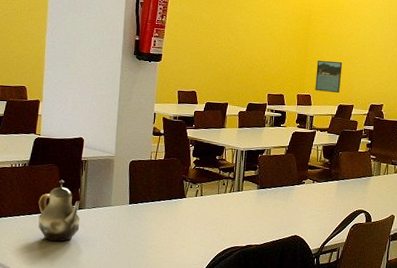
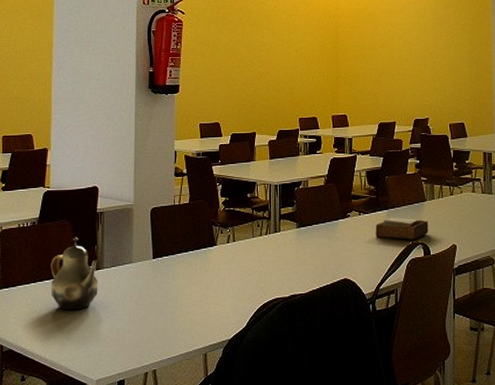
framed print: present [315,61,343,94] -> none [350,74,379,110]
napkin holder: none [325,187,373,208] -> present [375,217,429,240]

